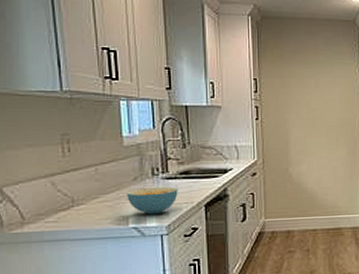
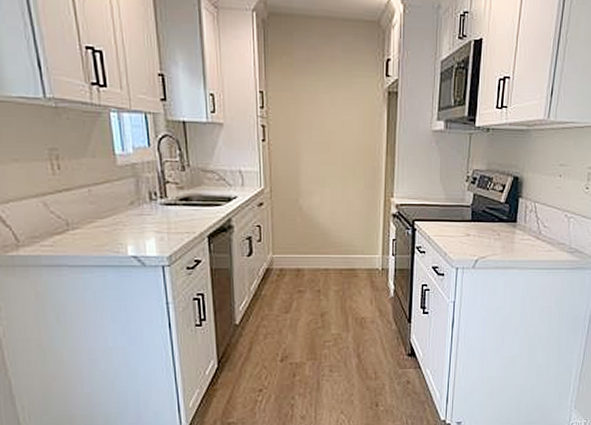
cereal bowl: present [127,187,178,215] -> none [124,214,179,243]

